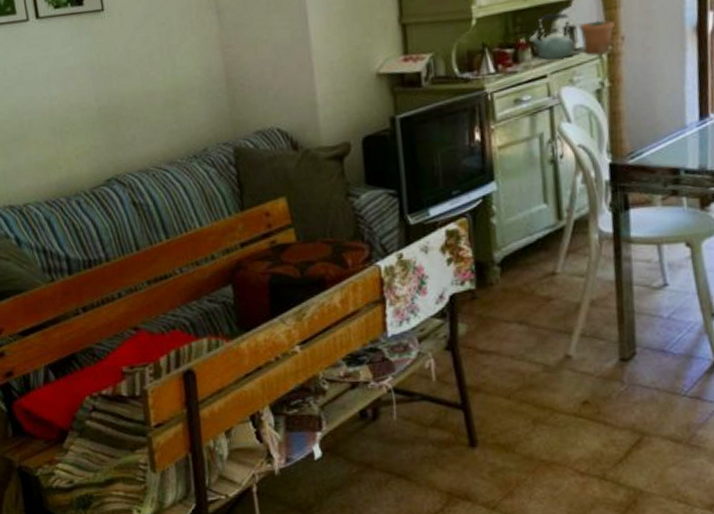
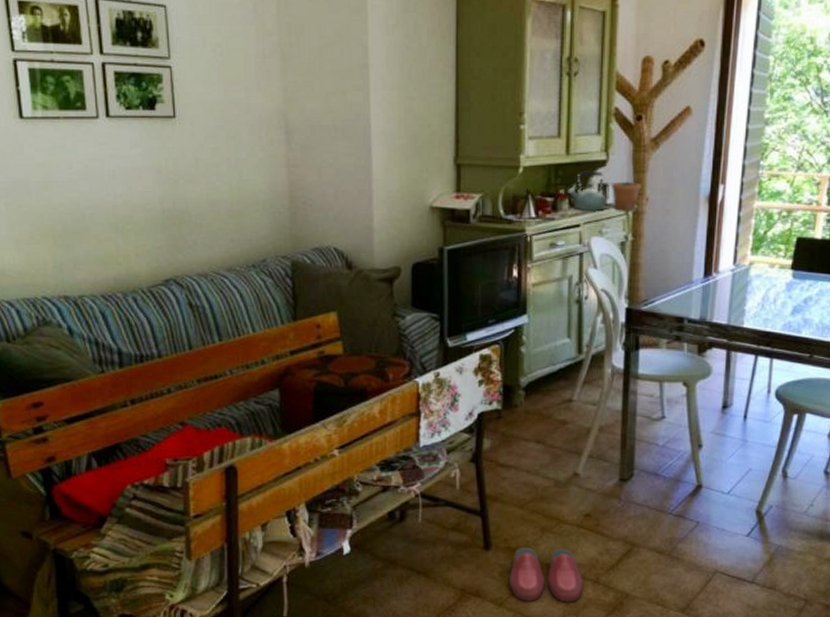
slippers: none [501,441,588,504] -> present [510,547,583,602]

